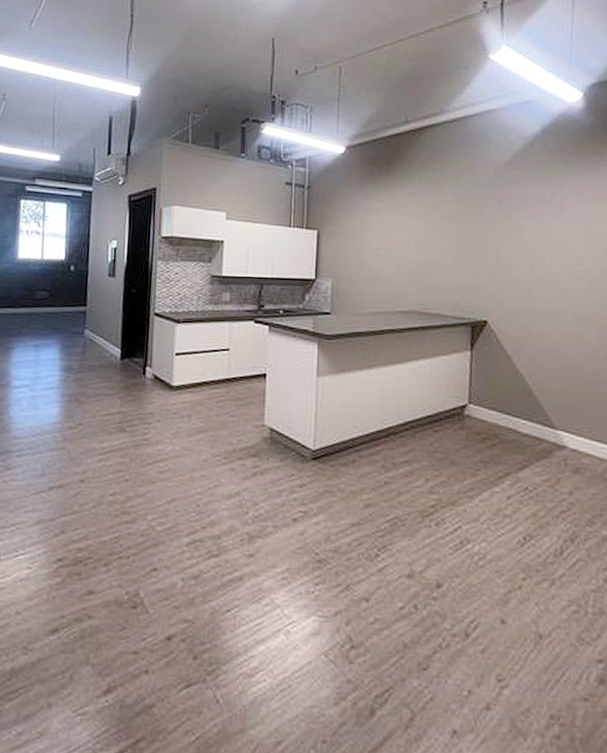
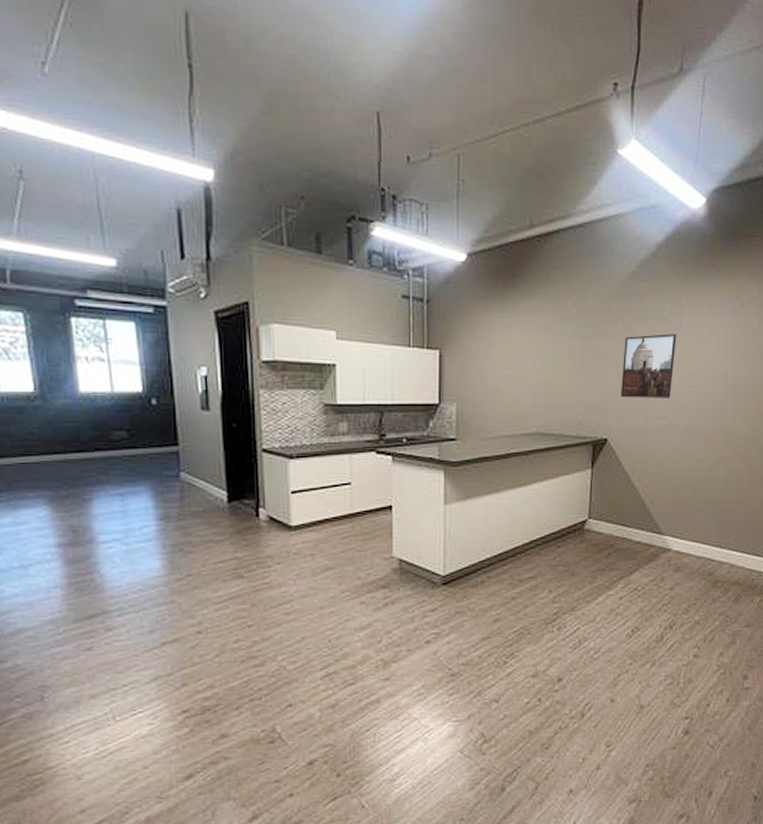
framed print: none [499,218,560,282] -> present [620,334,677,398]

